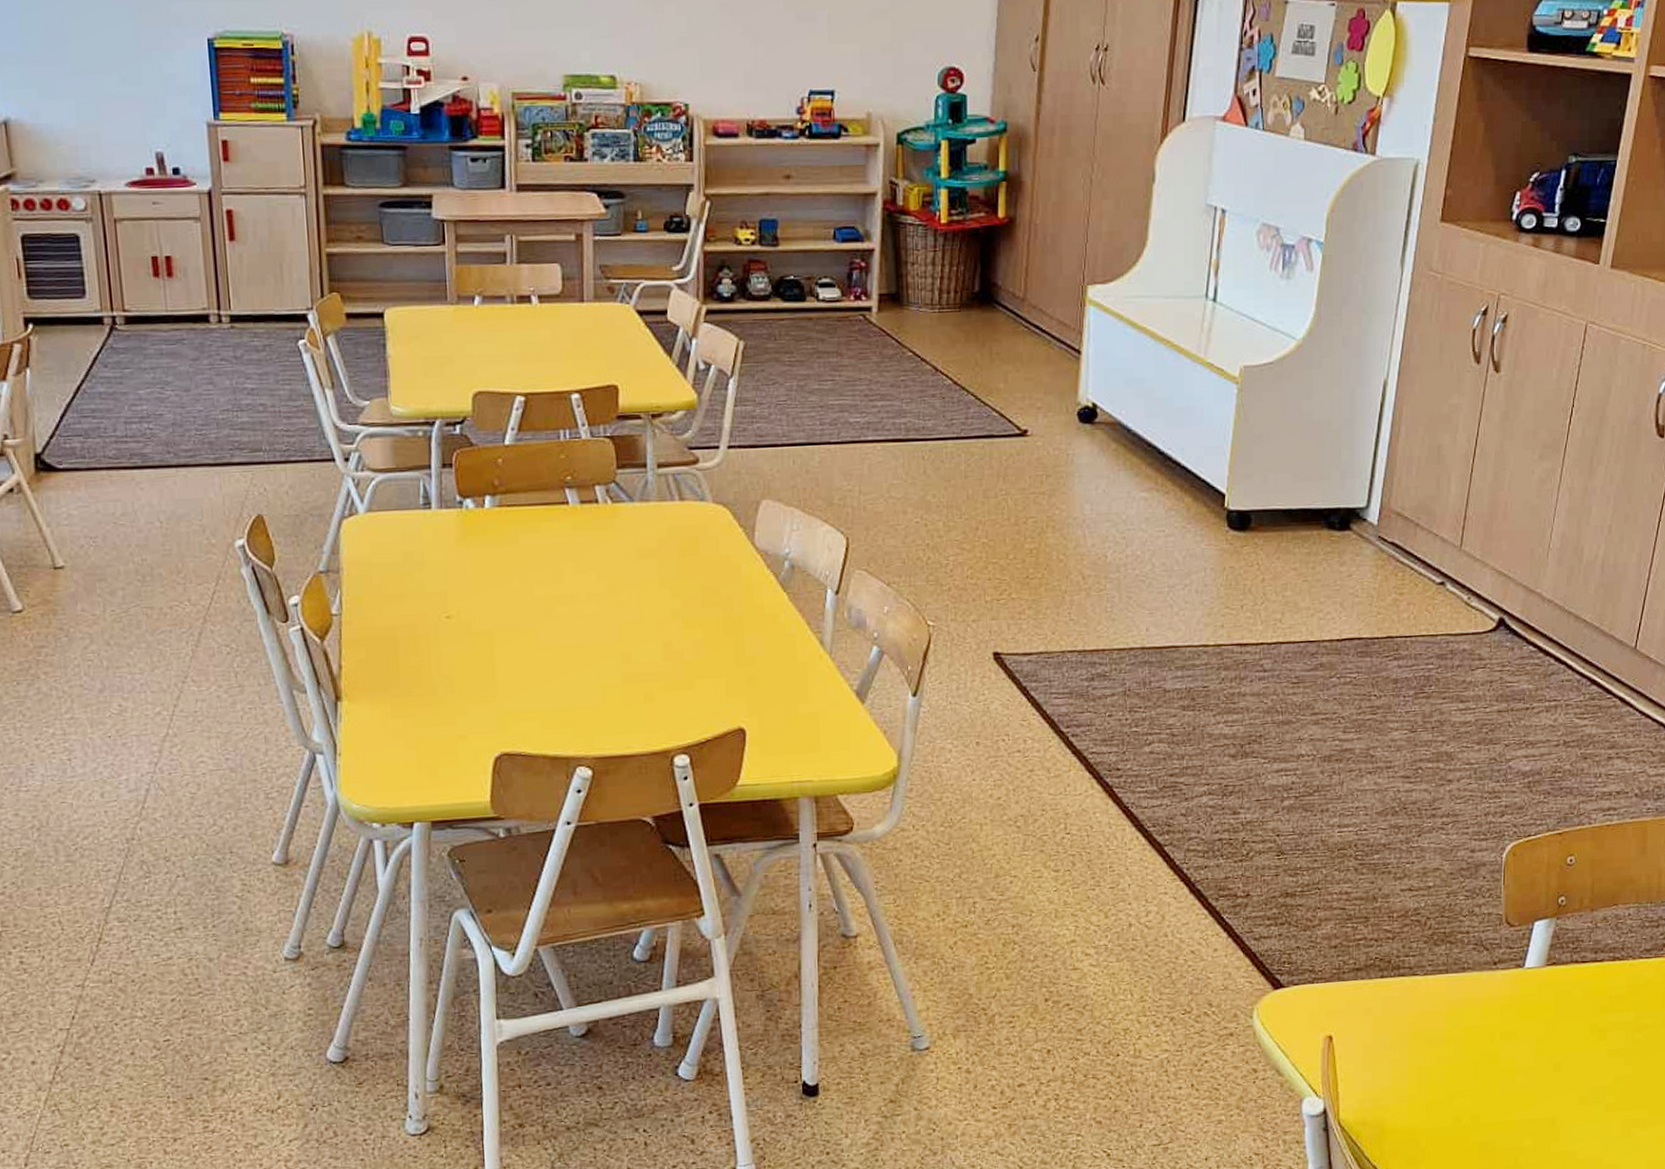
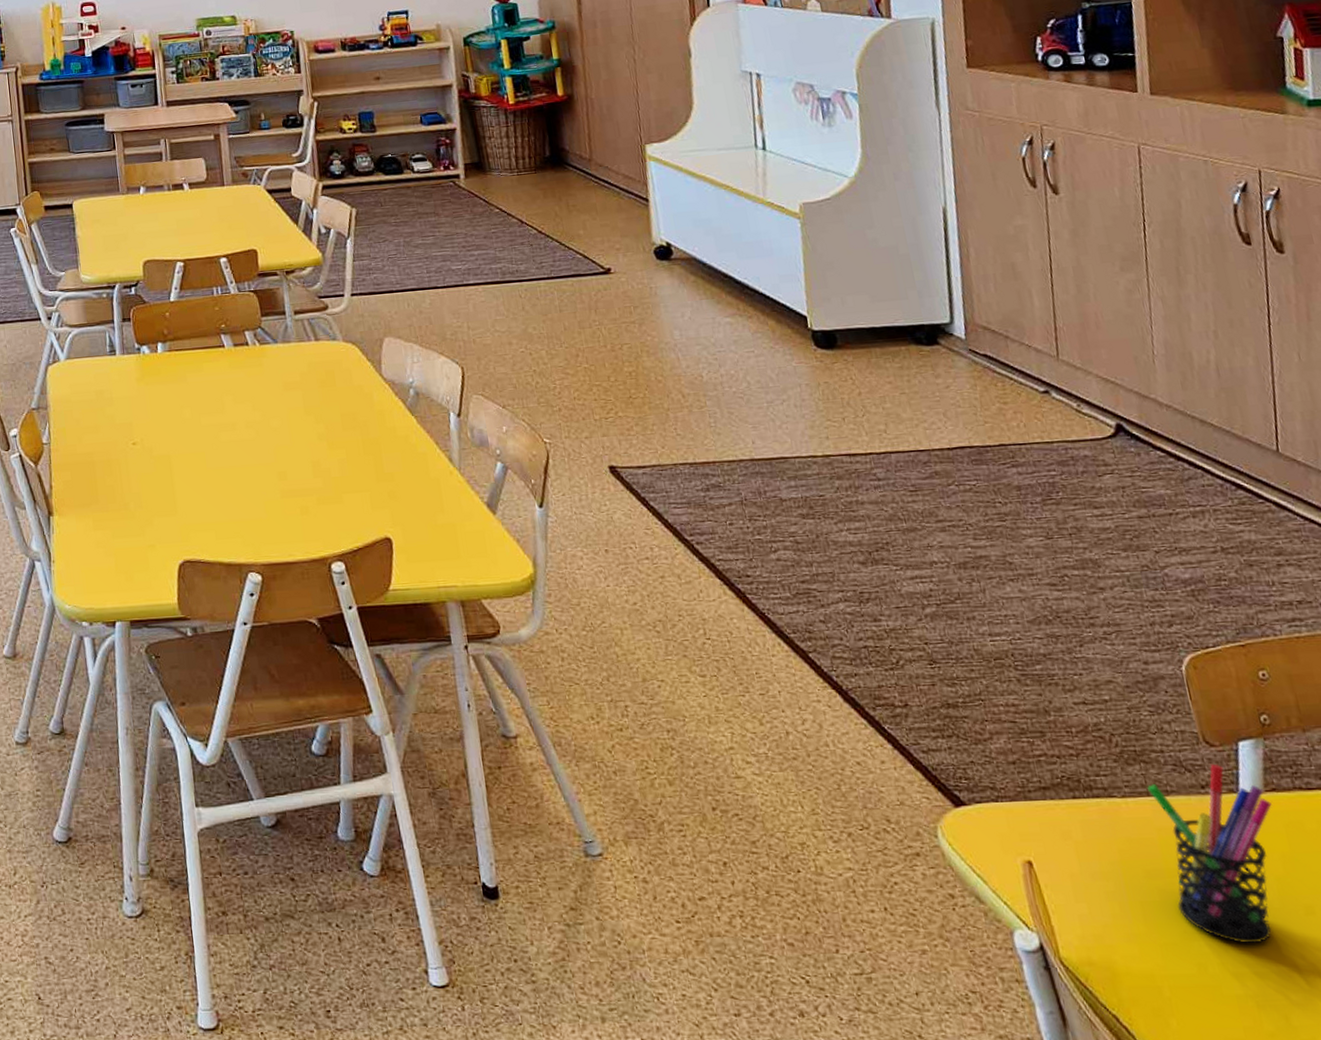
pen holder: none [1448,942,1549,1098] -> present [1147,763,1272,944]

